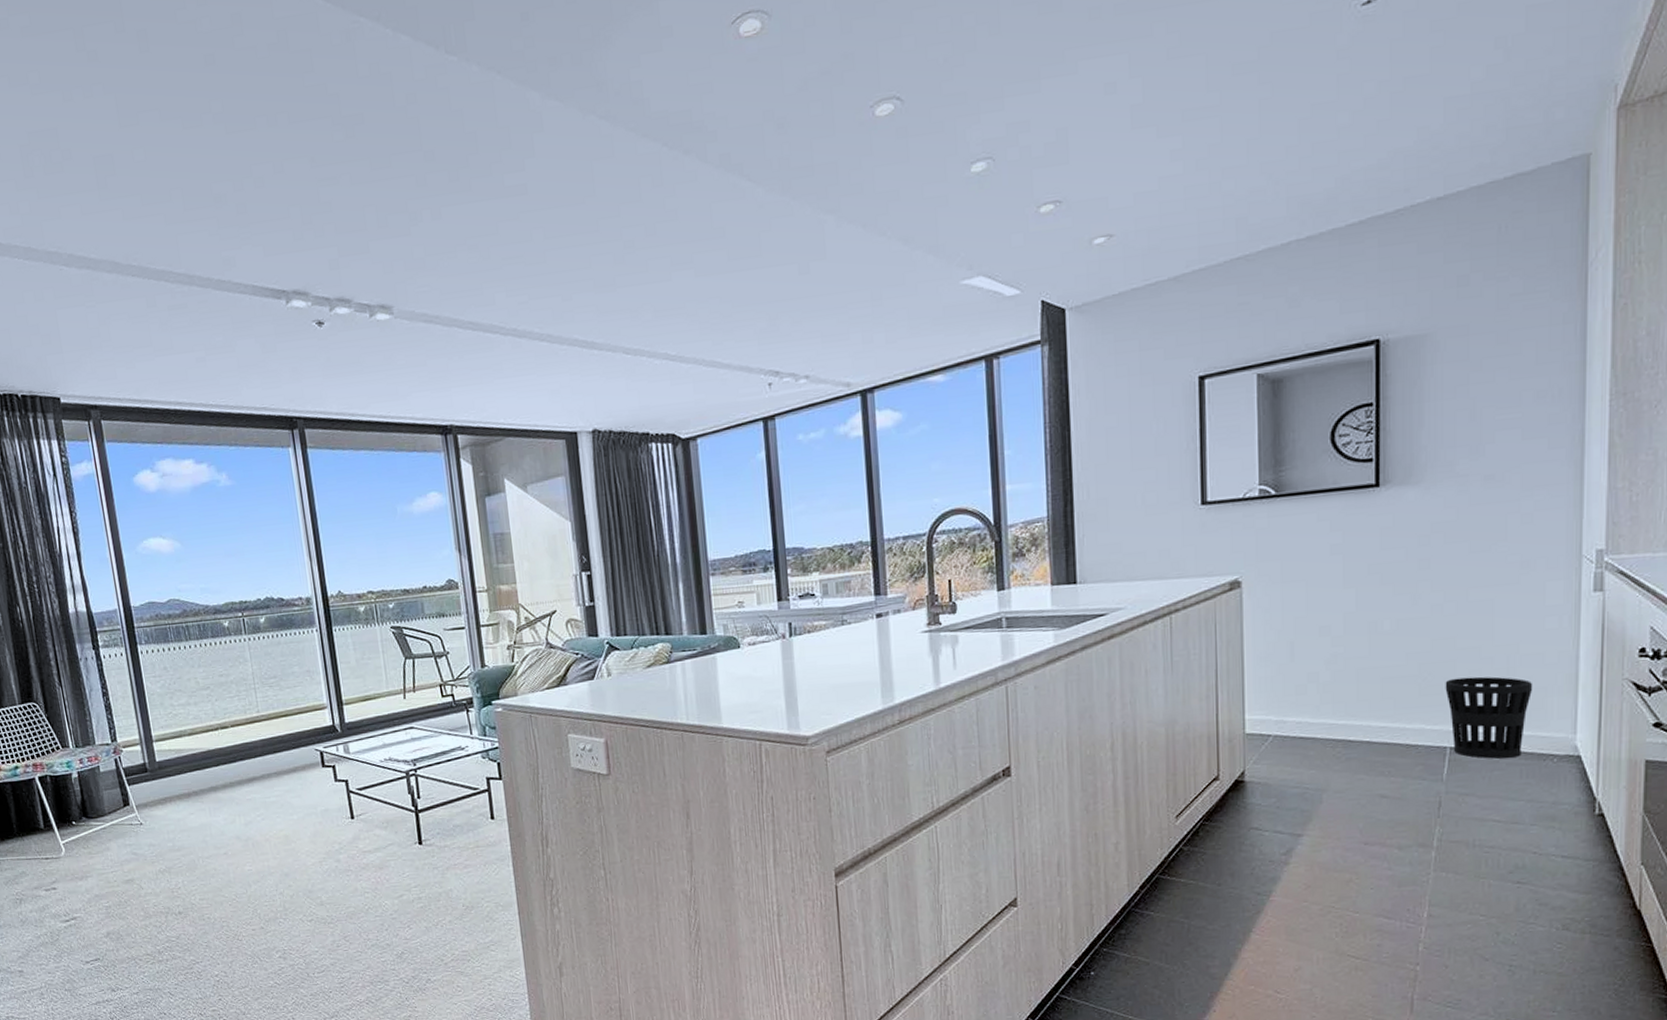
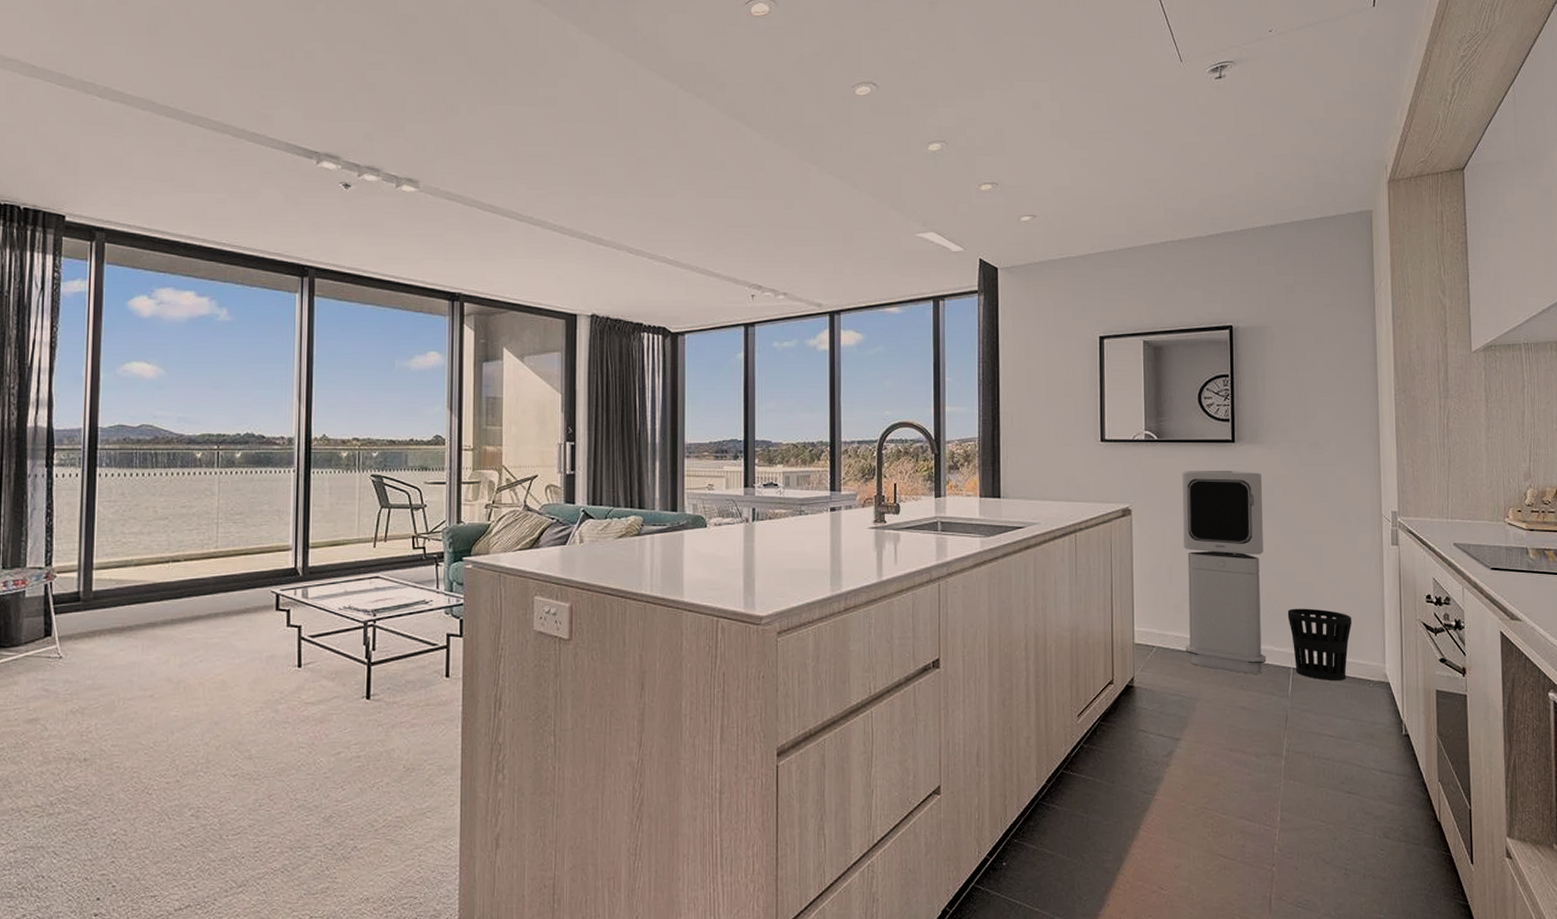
air purifier: none [1307,520,1415,758] -> present [1182,471,1267,674]

